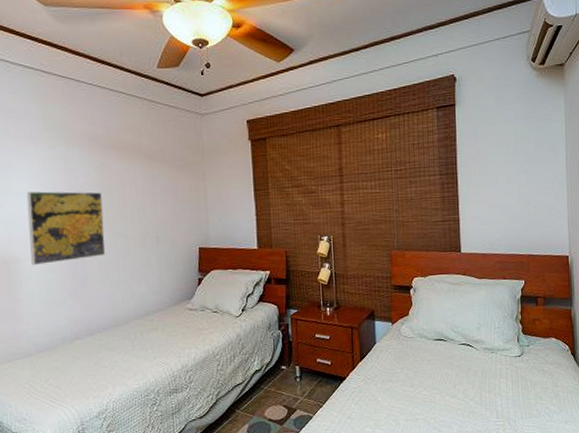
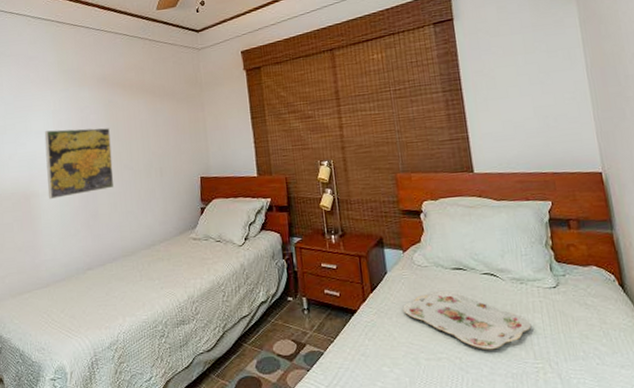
serving tray: none [388,359,497,411] -> present [403,290,532,350]

